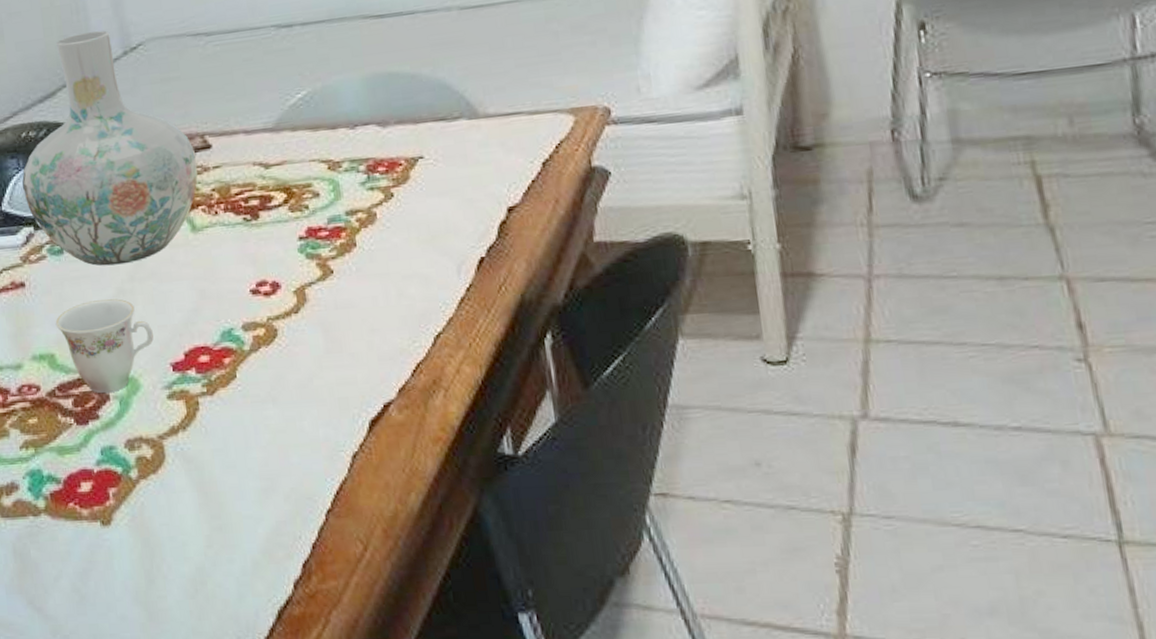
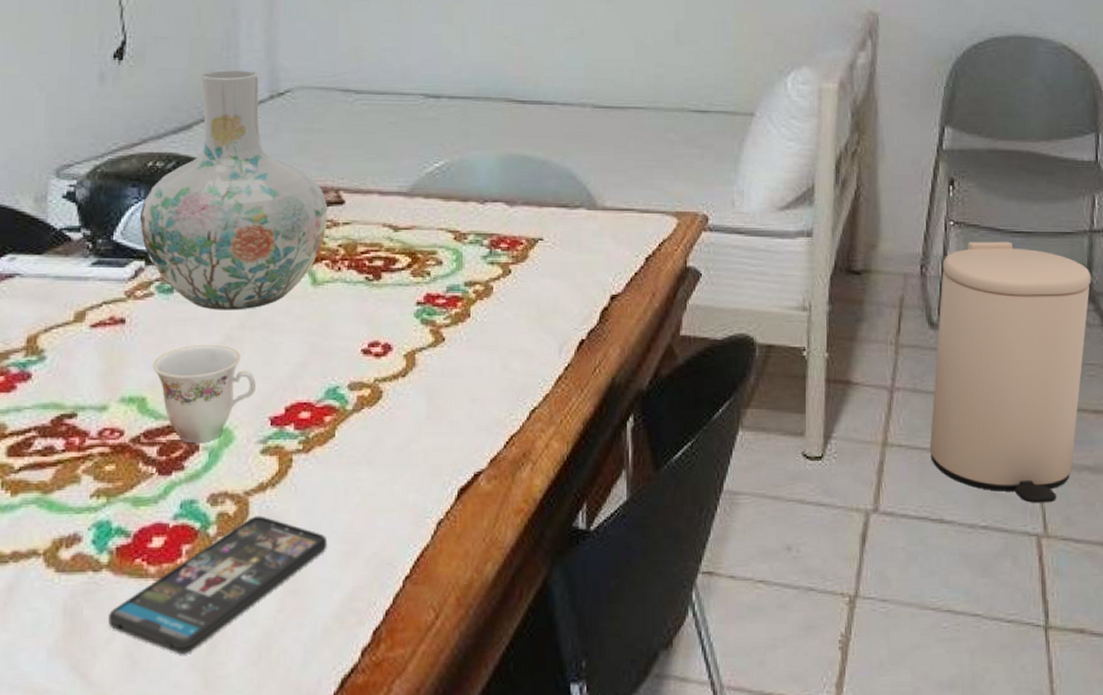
smartphone: none [53,457,245,590] -> present [108,515,328,655]
pedal bin: none [920,86,1141,397] -> present [929,241,1091,503]

